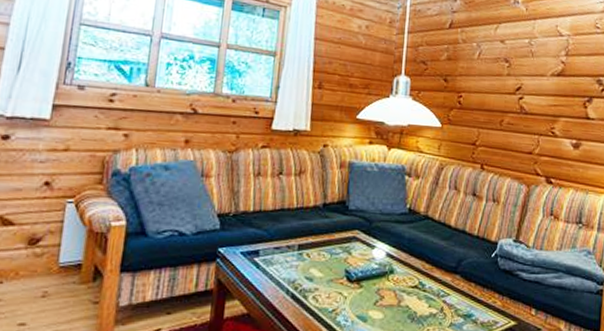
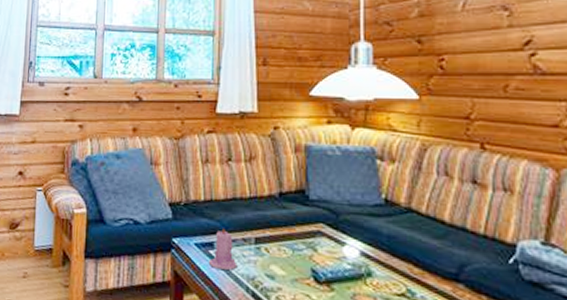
candle: none [252,237,280,275] -> present [208,228,238,270]

